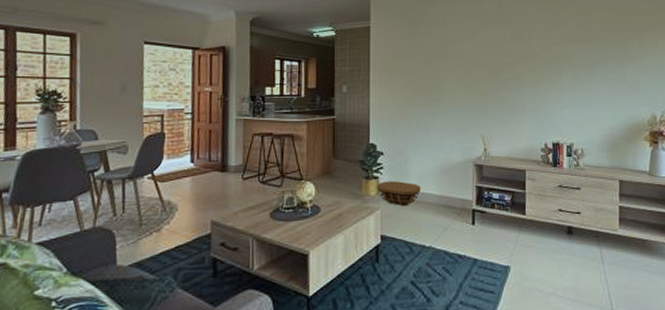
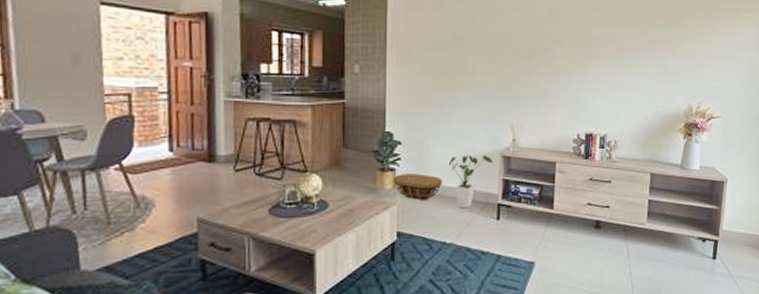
house plant: none [425,163,466,214] -> present [448,154,492,209]

